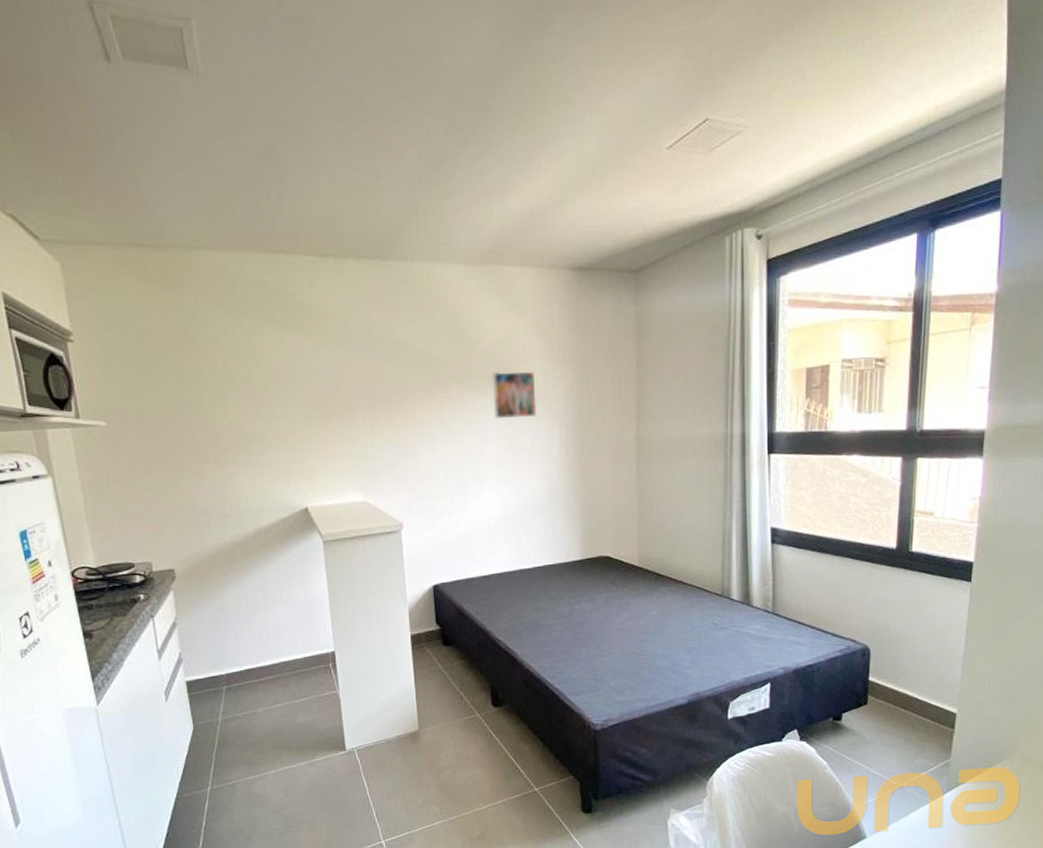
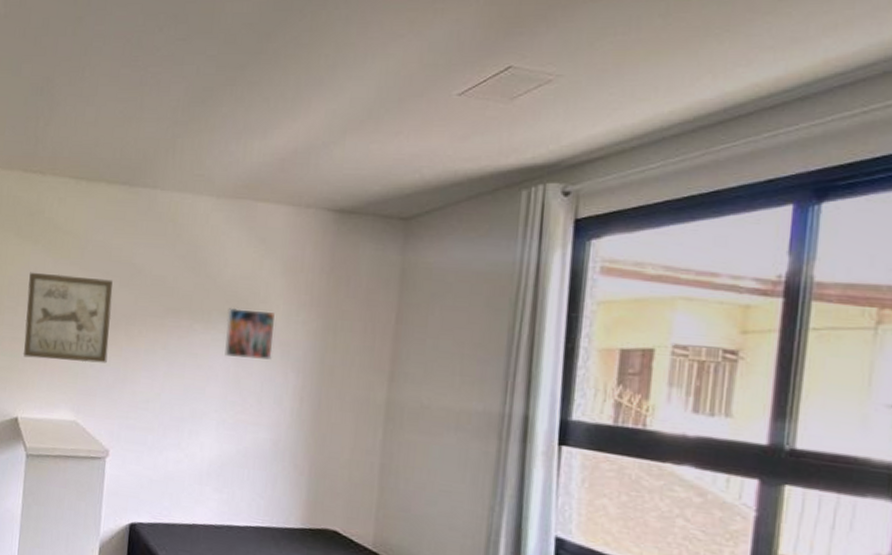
wall art: none [292,358,386,447] -> present [22,272,113,364]

